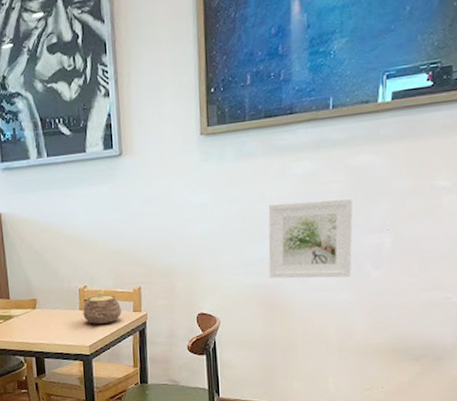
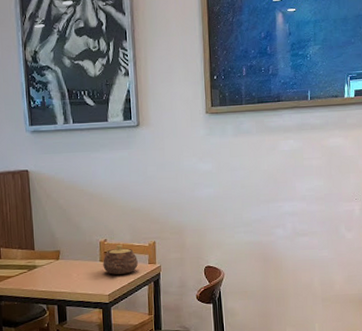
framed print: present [268,197,353,279] -> none [262,171,330,238]

